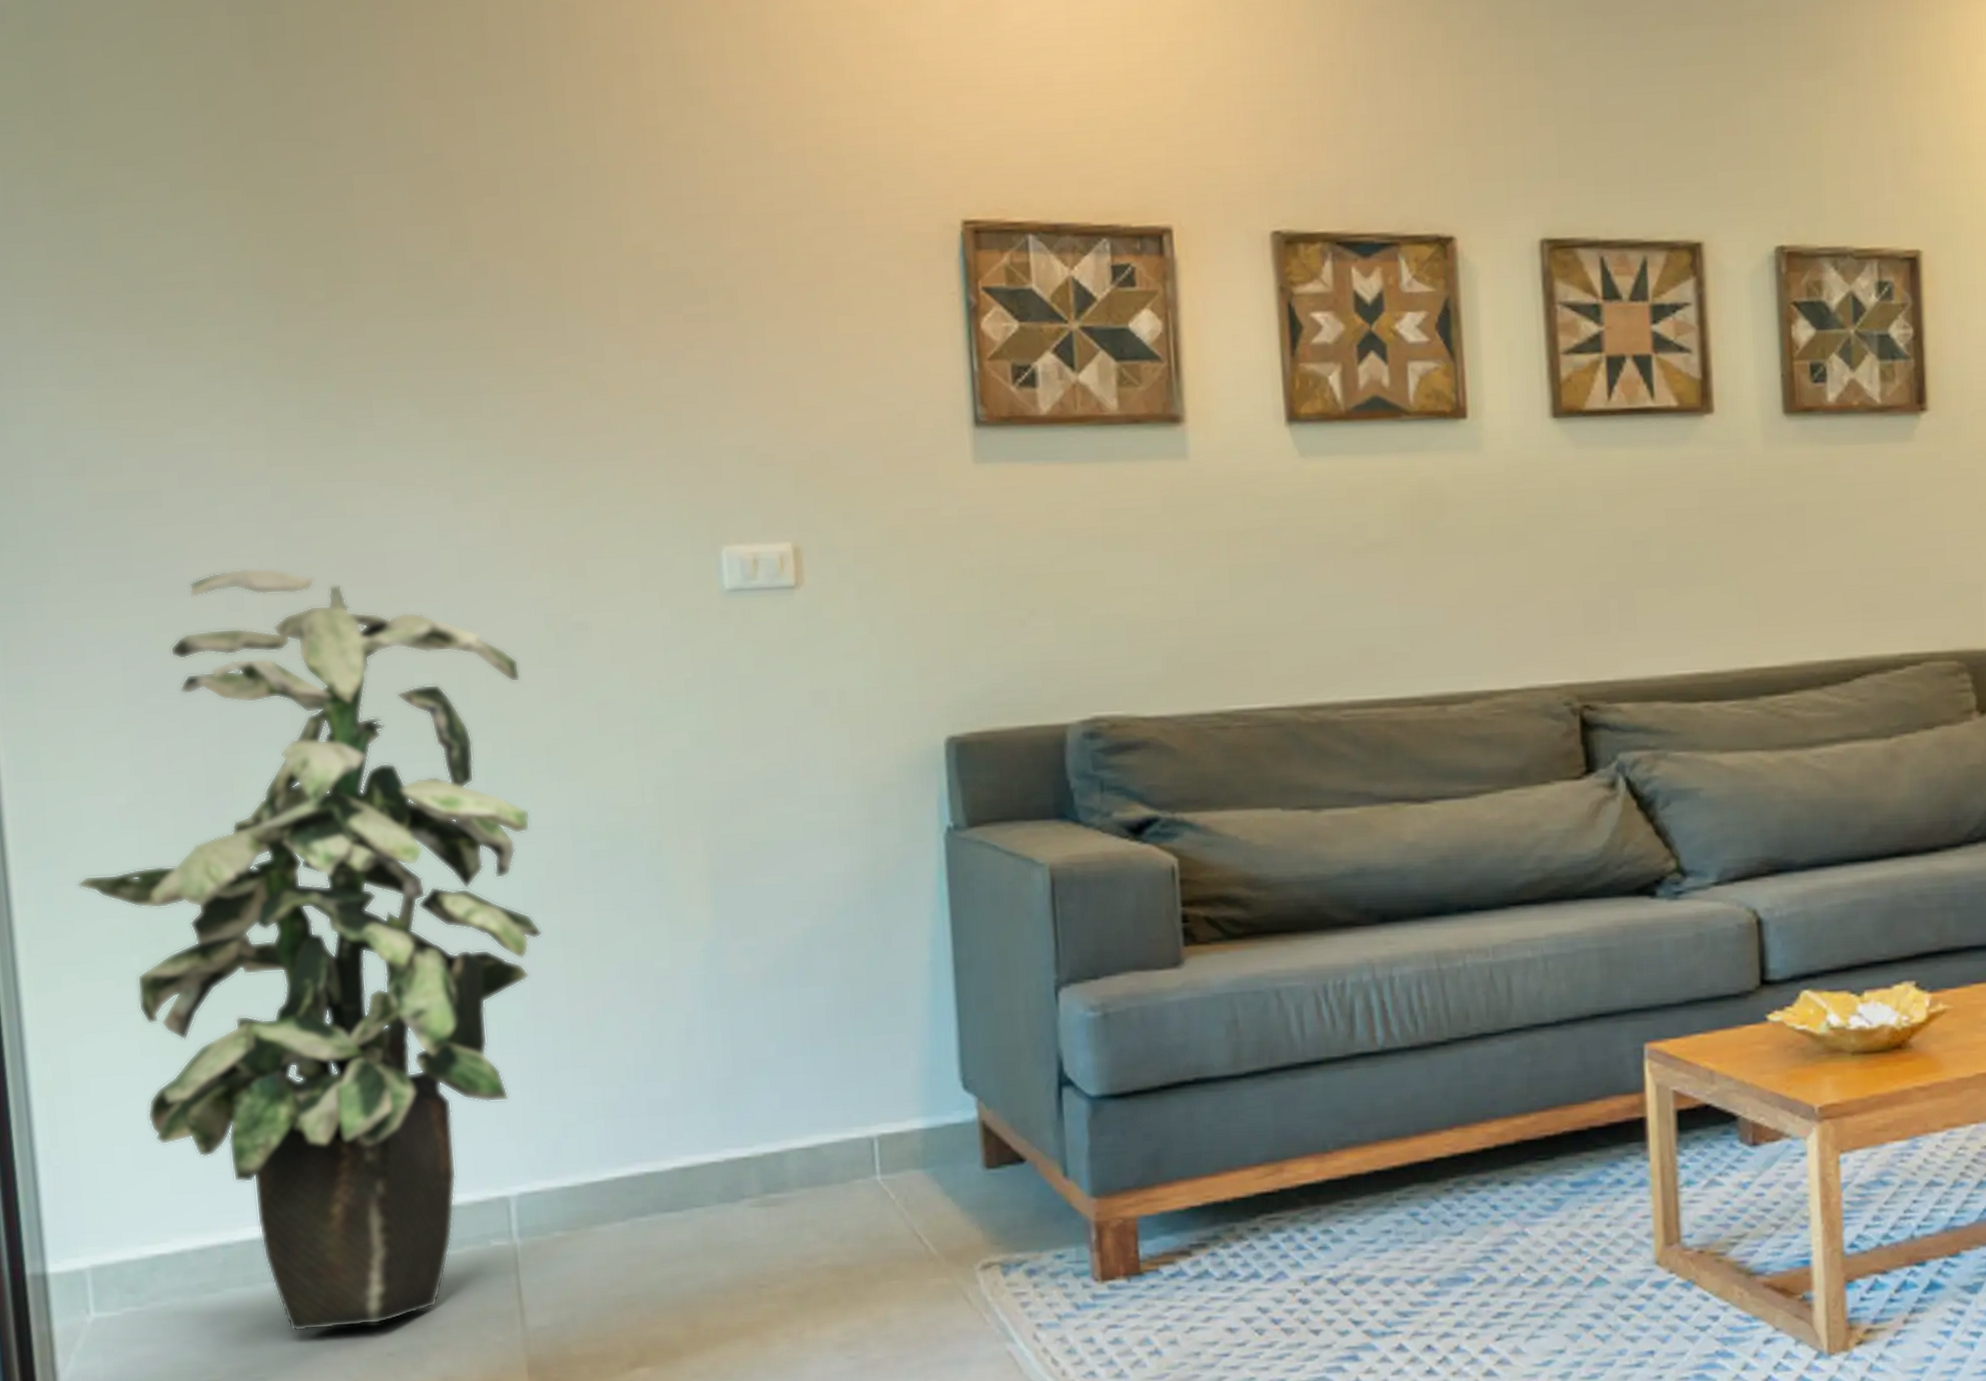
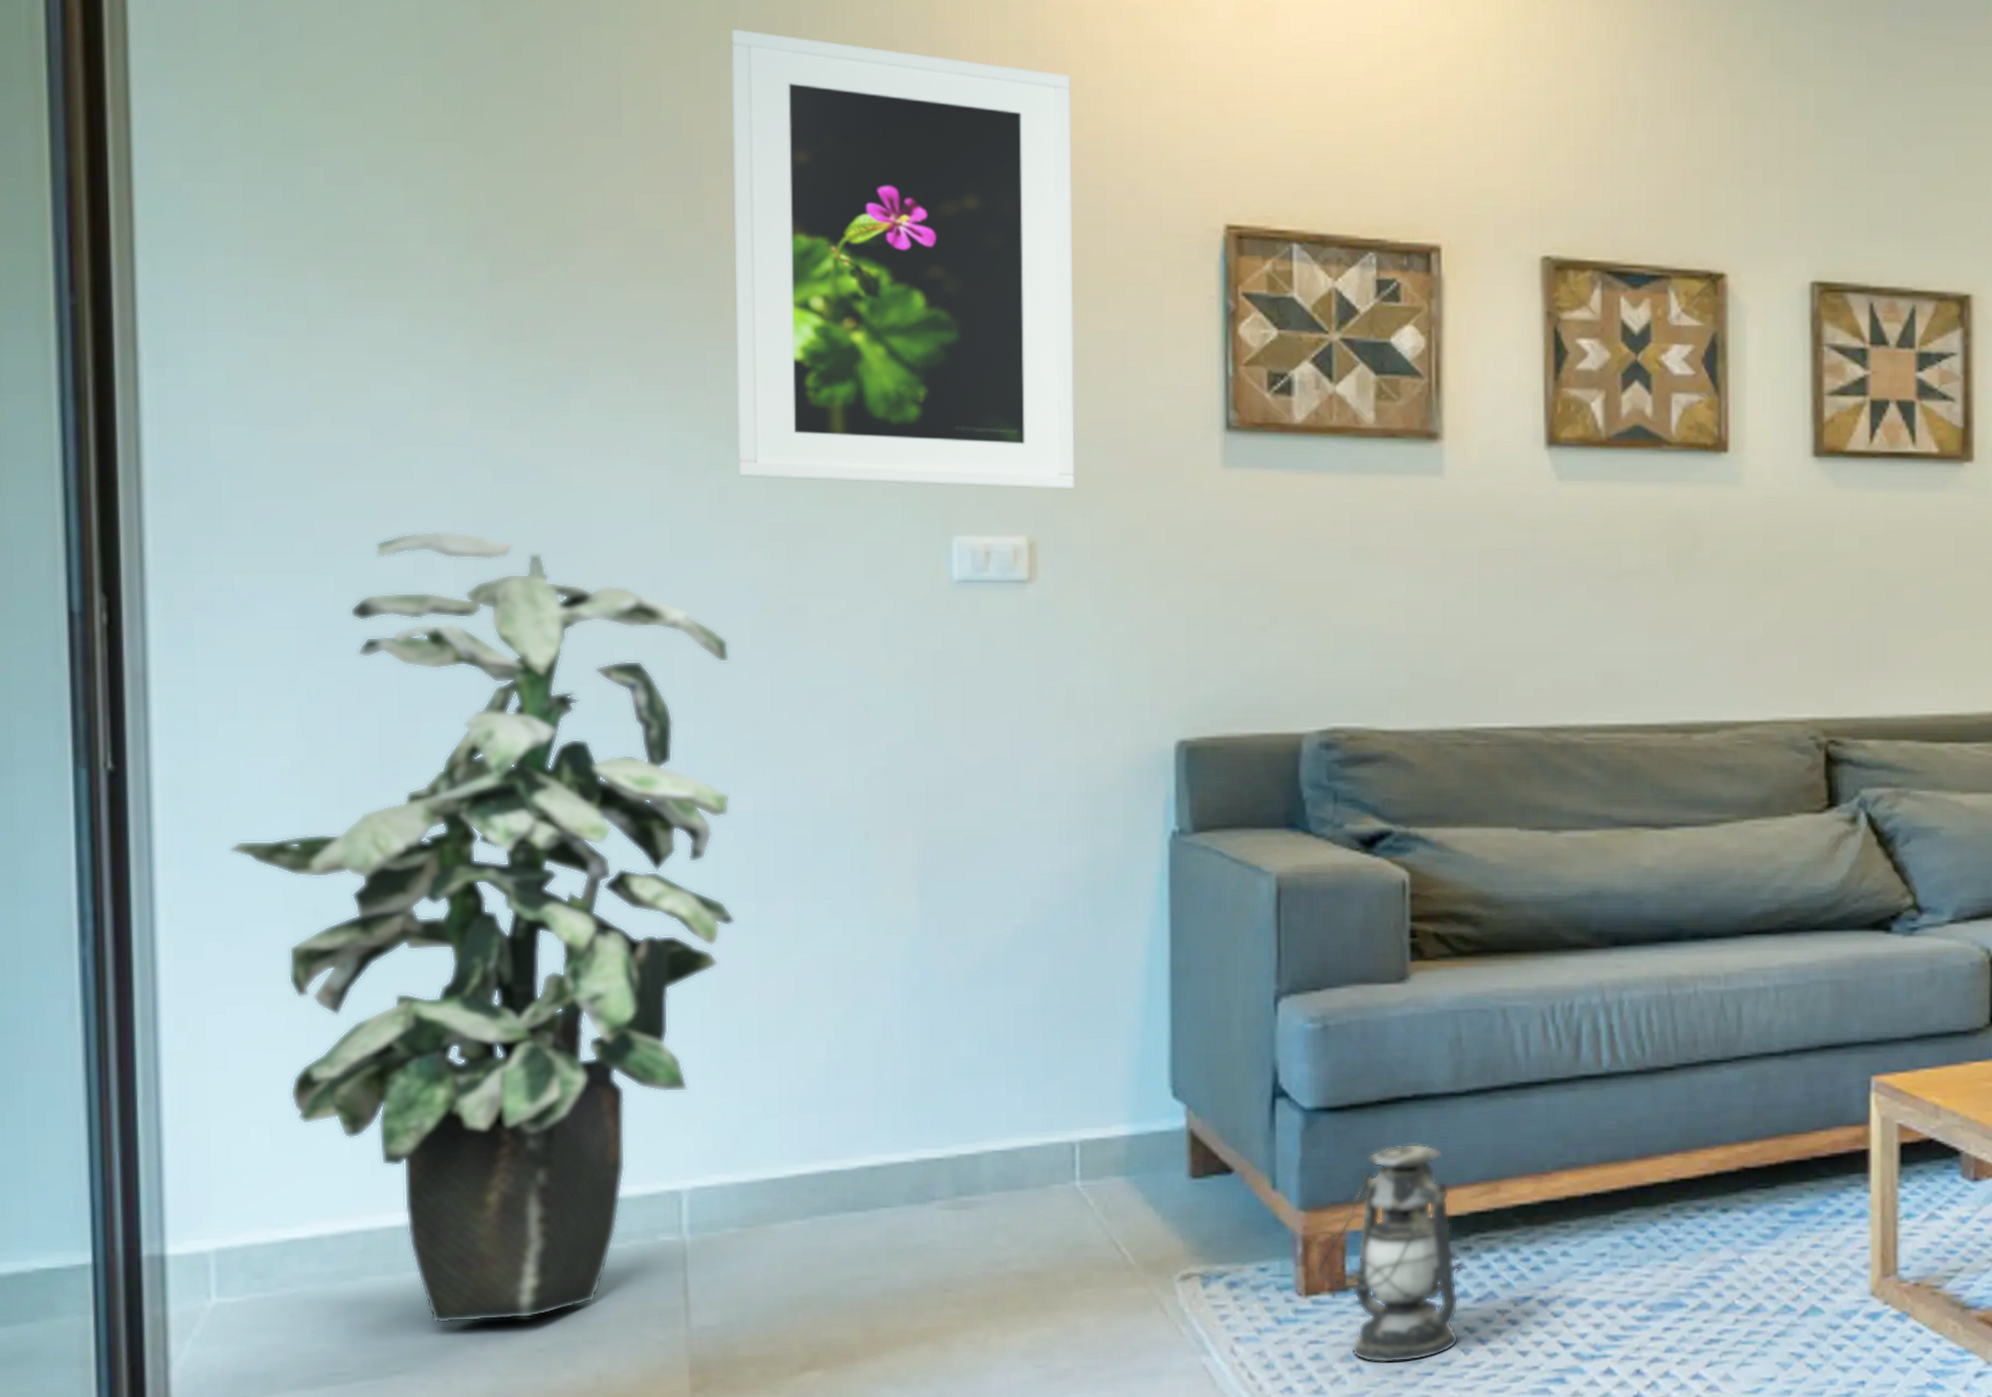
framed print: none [482,59,834,500] -> present [730,29,1075,490]
lantern: none [1111,1127,1253,1346] -> present [1316,1144,1464,1364]

